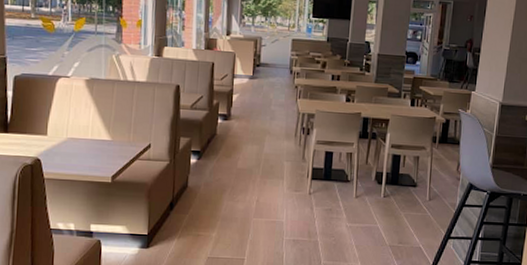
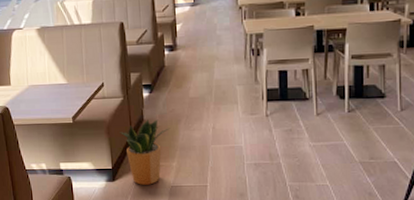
potted plant: none [160,187,214,255] -> present [119,119,170,185]

